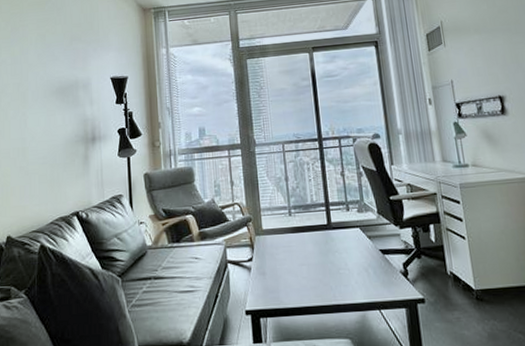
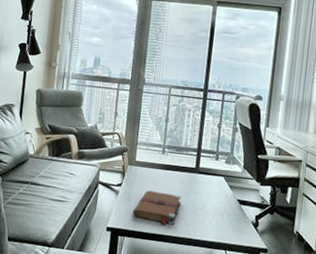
book: none [270,258,321,296] -> present [132,190,182,226]

